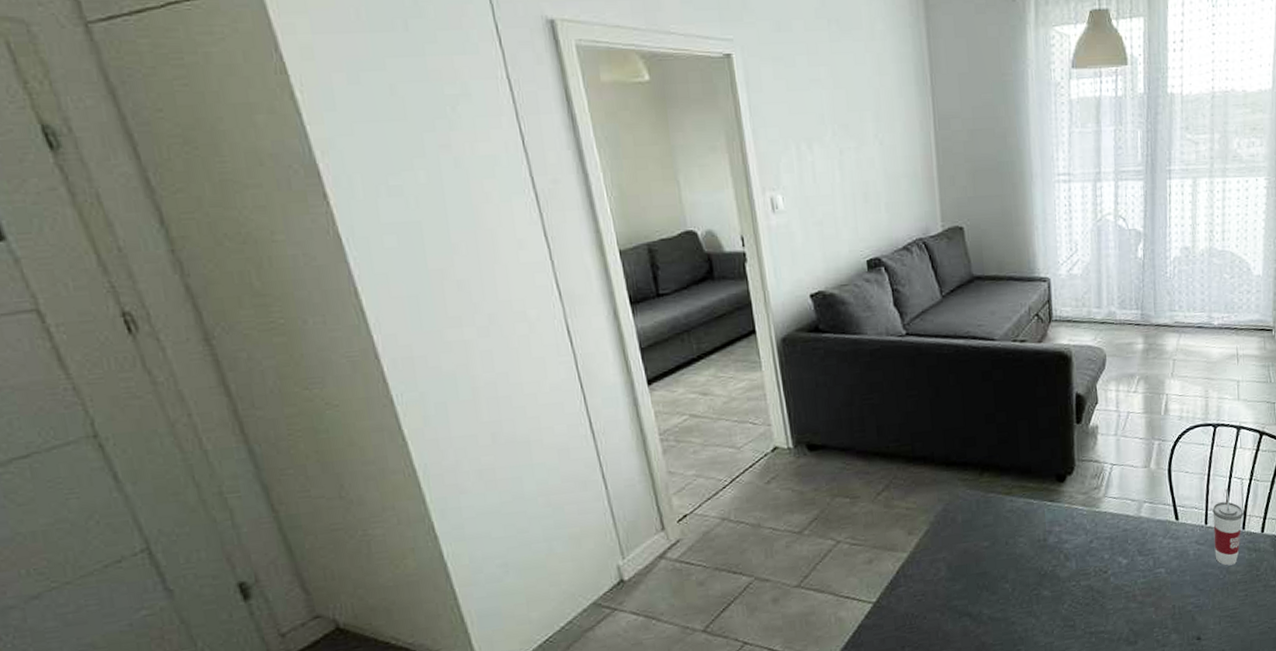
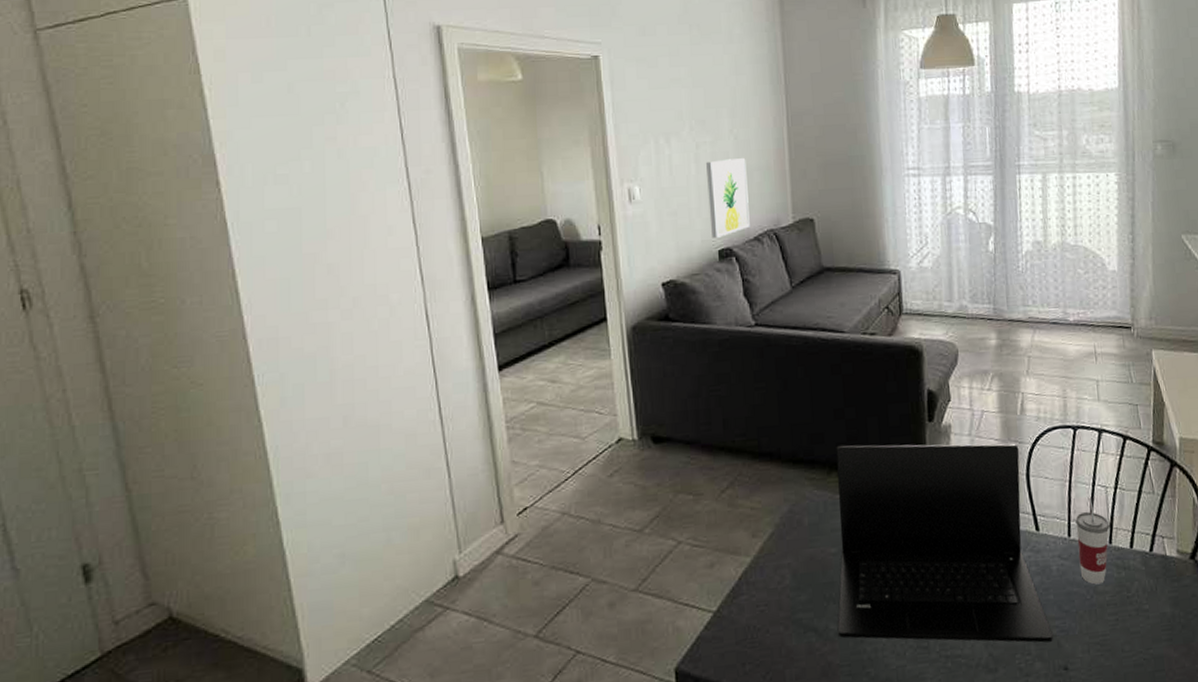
wall art: none [851,165,898,248] -> present [706,158,750,238]
laptop: none [988,441,1188,621] -> present [836,443,1053,643]

